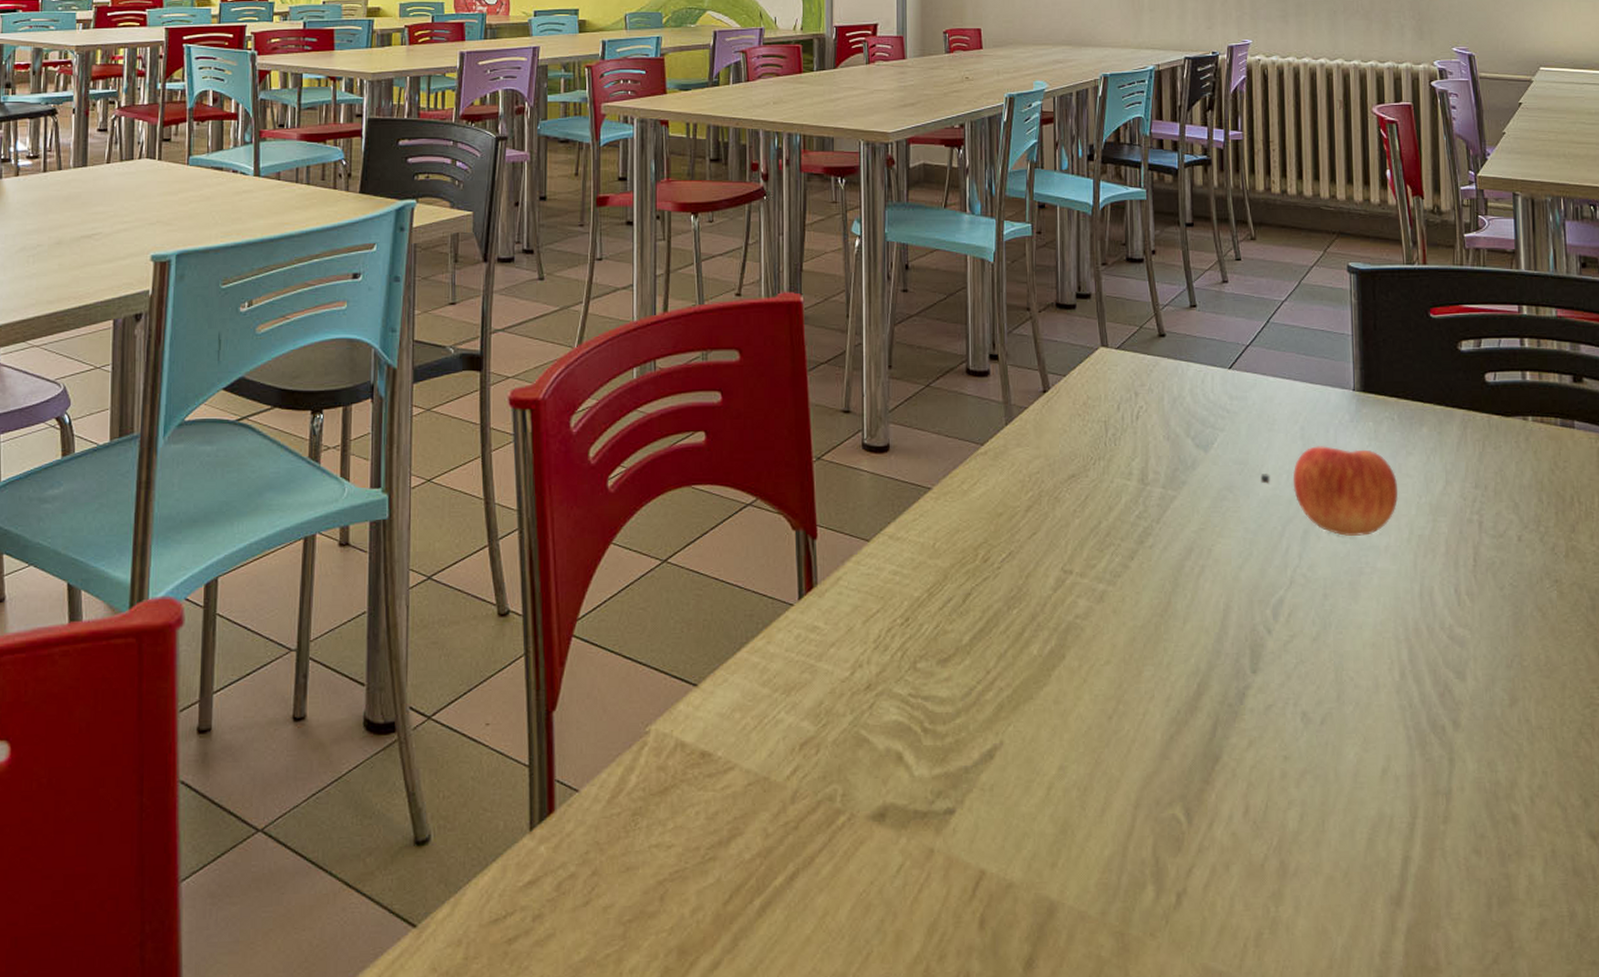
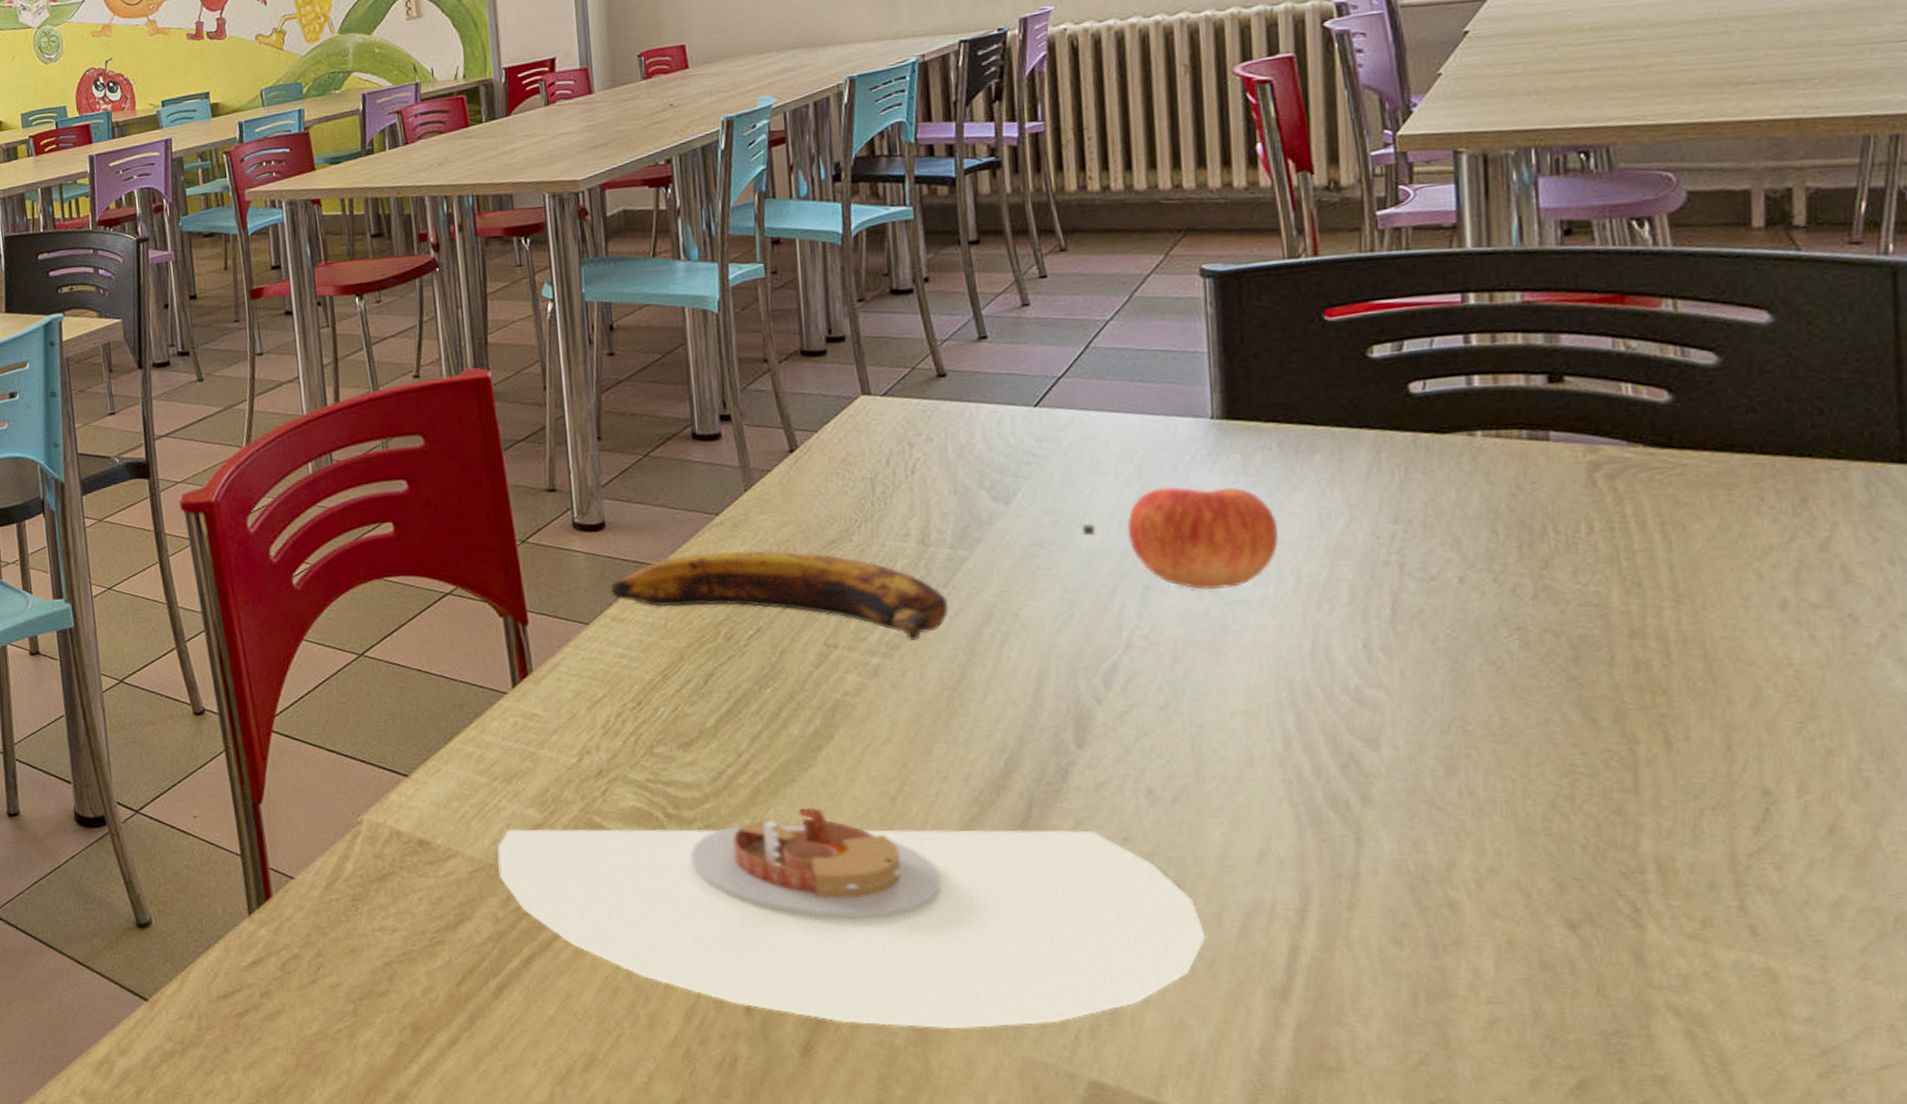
plate: none [771,725,1343,940] -> present [497,808,1206,1030]
banana: none [890,479,1159,570] -> present [611,550,948,640]

